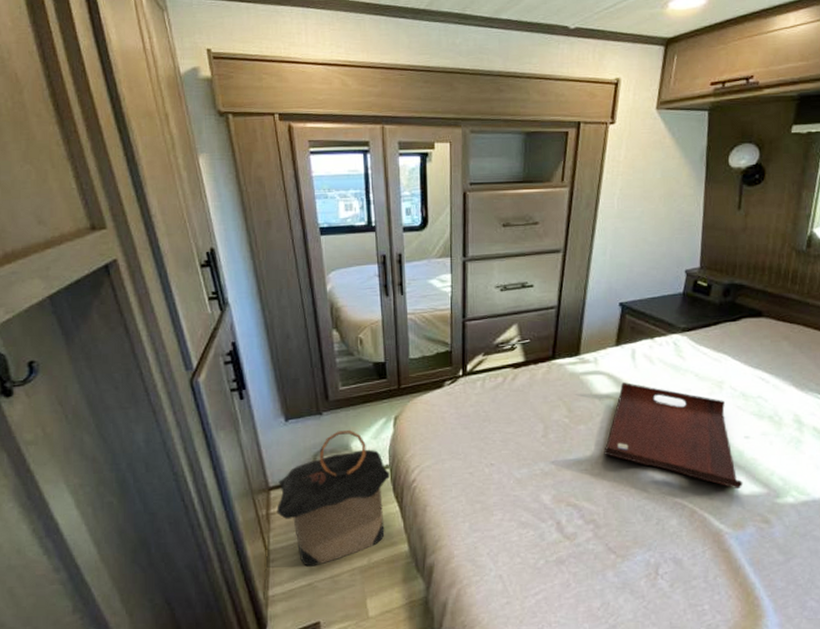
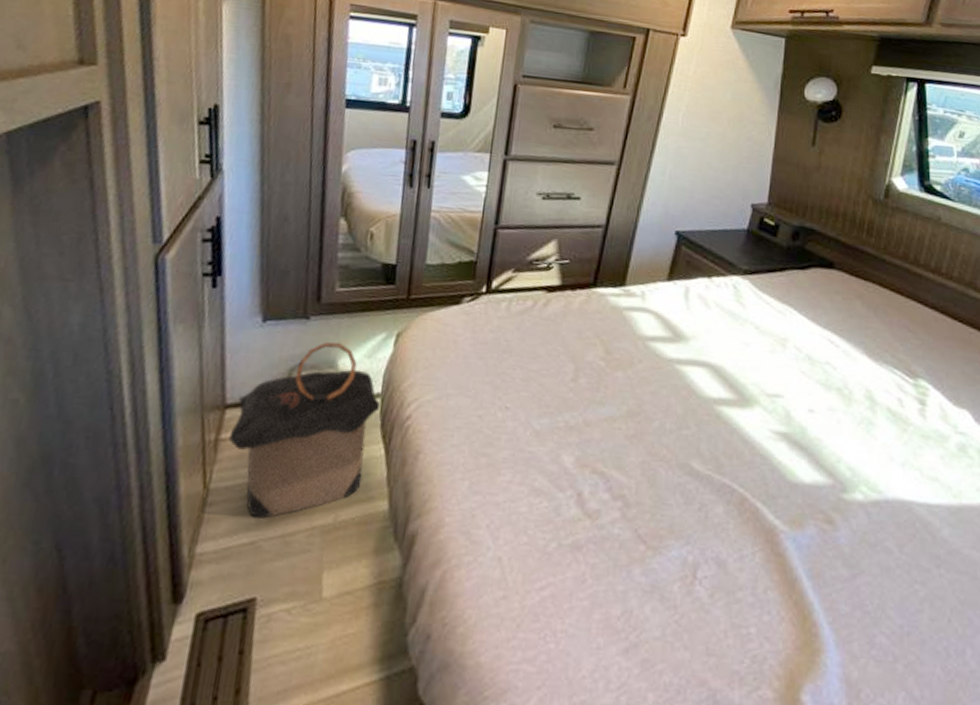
serving tray: present [604,382,743,490] -> none [643,325,805,476]

